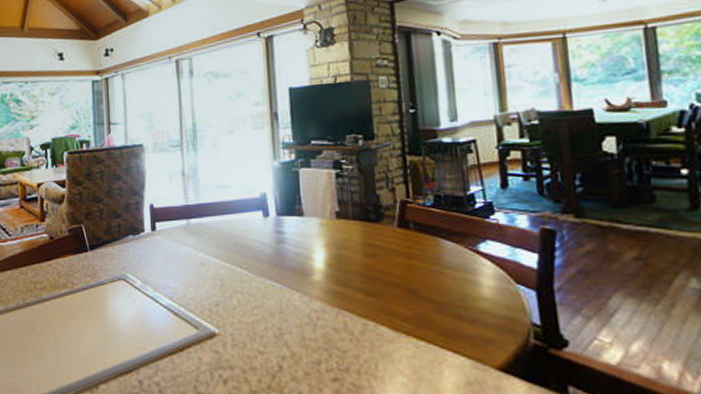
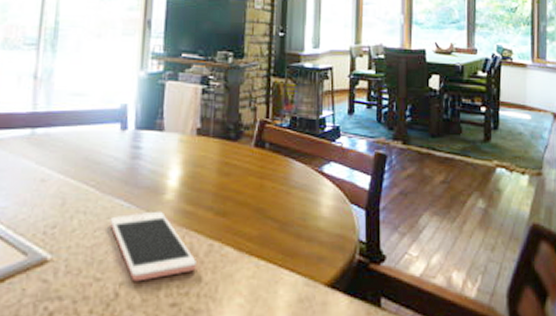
cell phone: none [265,291,353,356] -> present [109,211,196,282]

